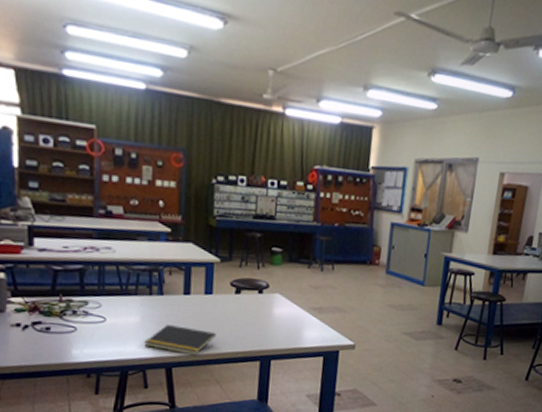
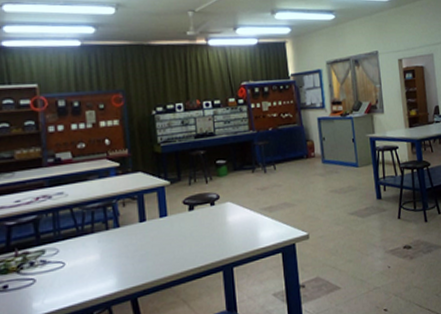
notepad: present [144,325,216,355] -> none [106,252,177,283]

